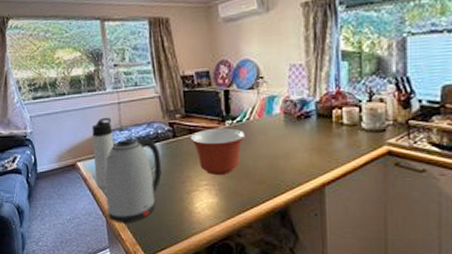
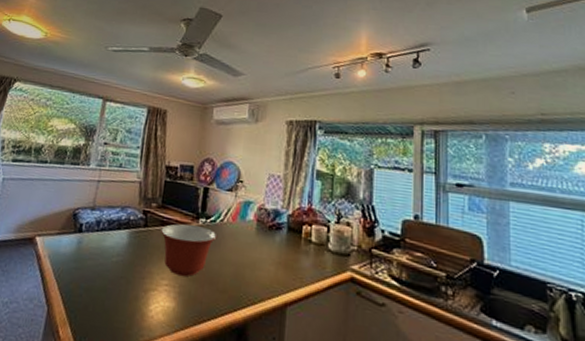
thermos bottle: present [91,117,114,190] -> none [49,193,87,273]
kettle: present [104,137,162,223] -> none [51,220,127,318]

